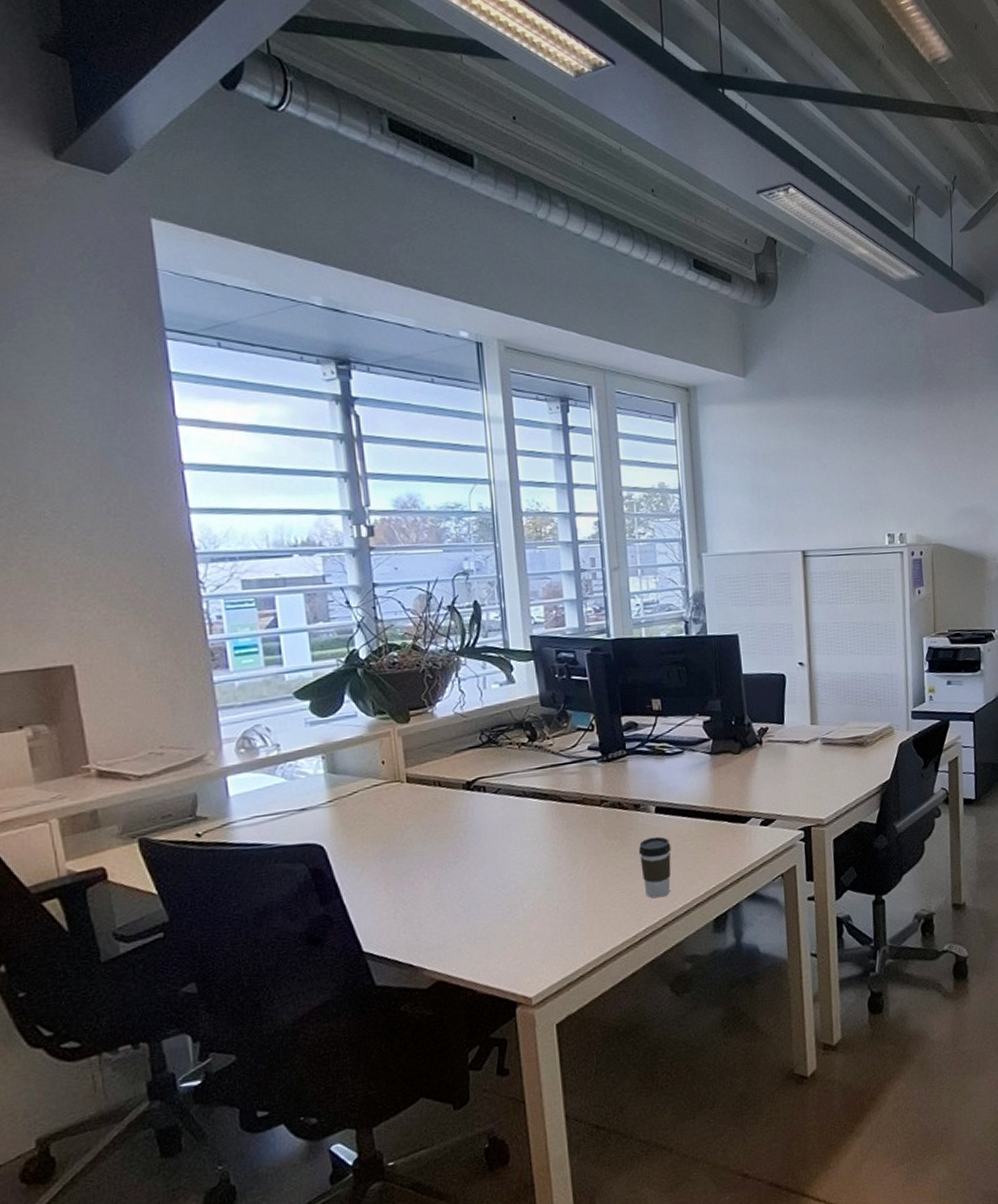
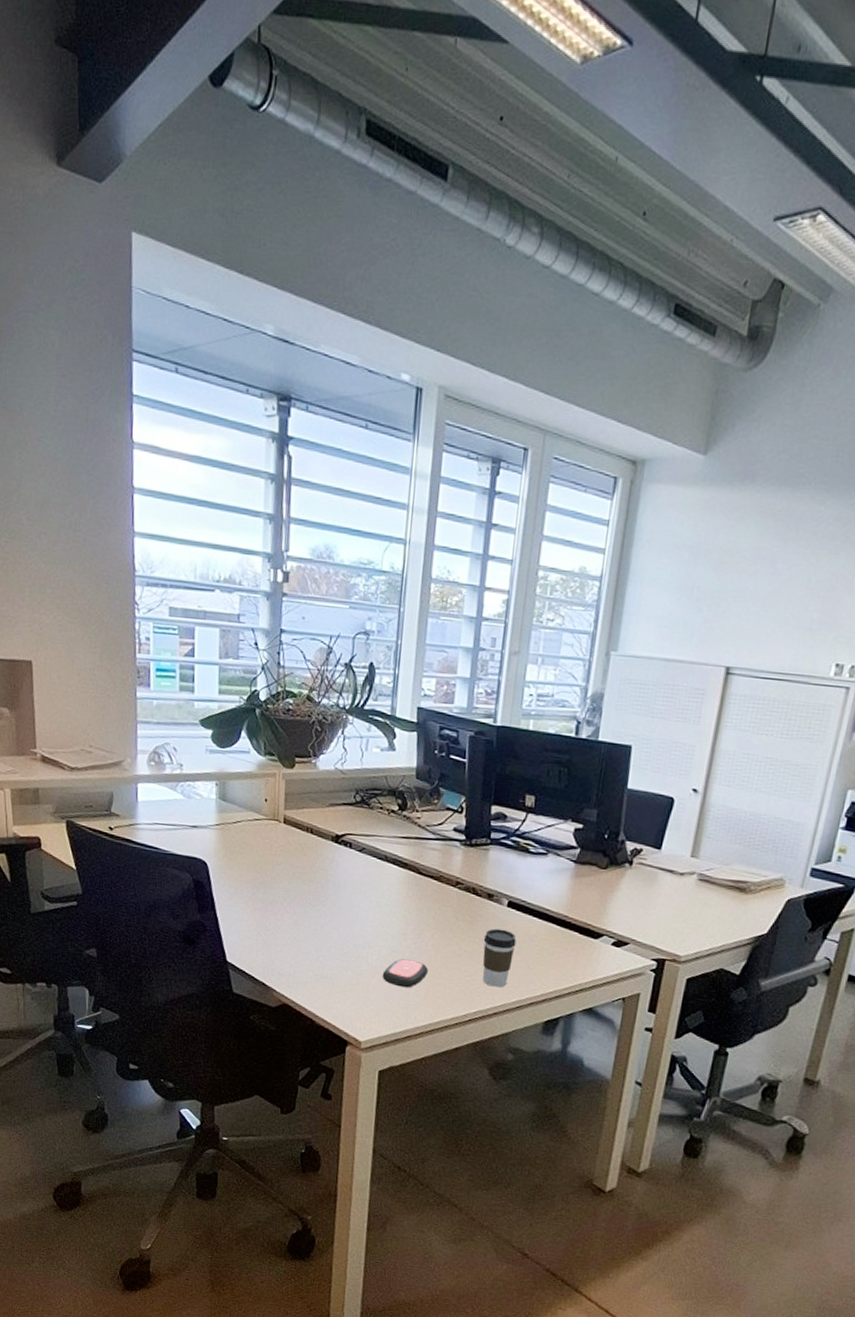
remote control: none [541,892,589,926] -> present [382,958,428,988]

